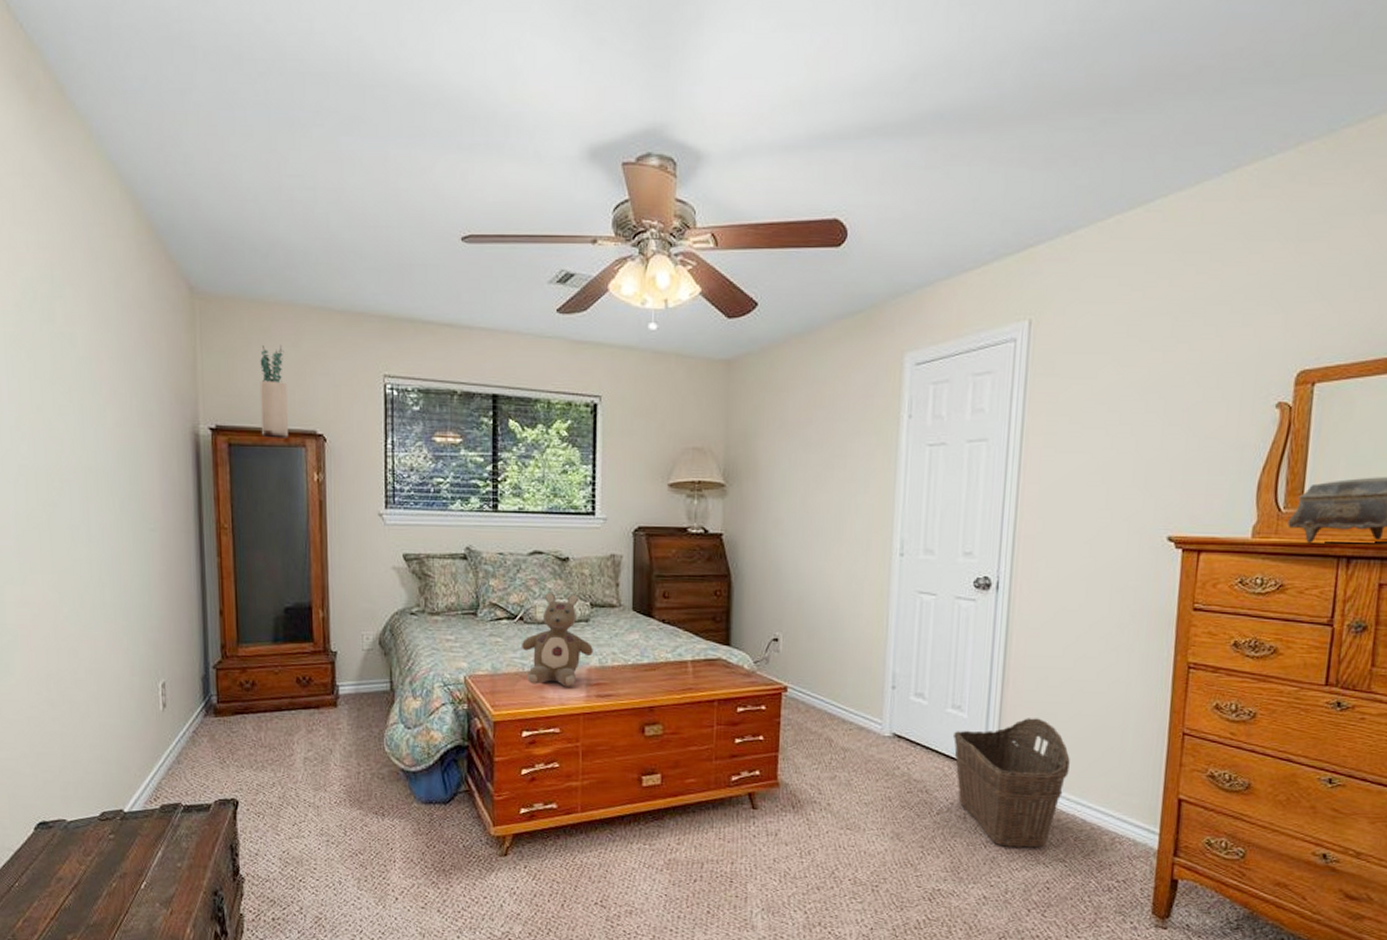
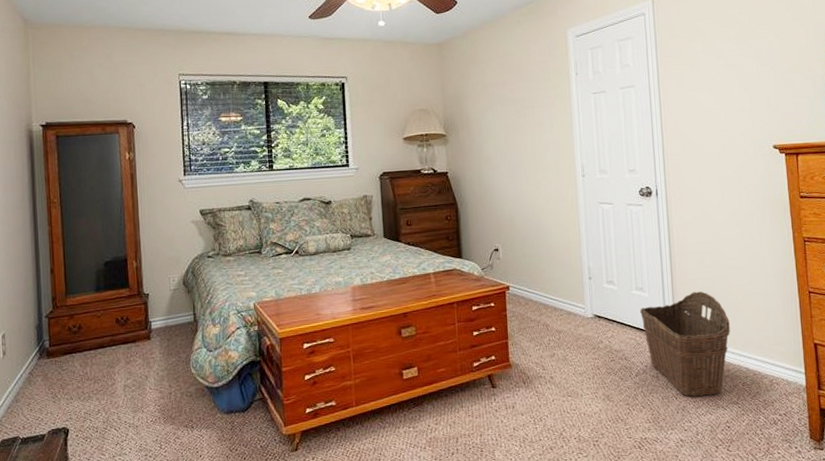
vase: present [259,344,288,439] -> none [80,57,104,129]
stuffed bear: present [521,592,594,687] -> none [298,229,357,305]

